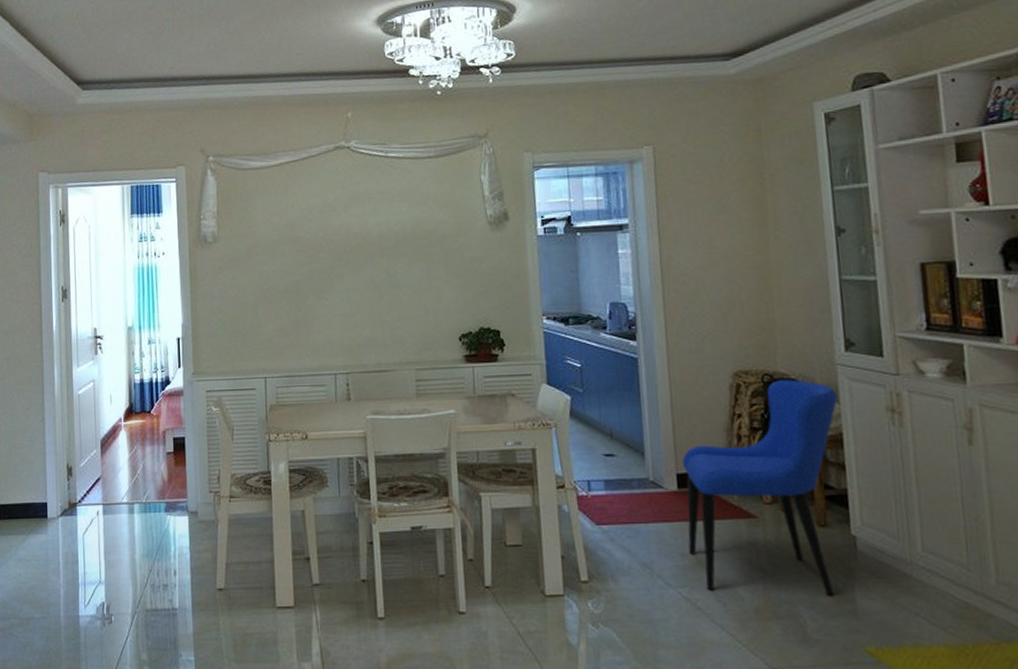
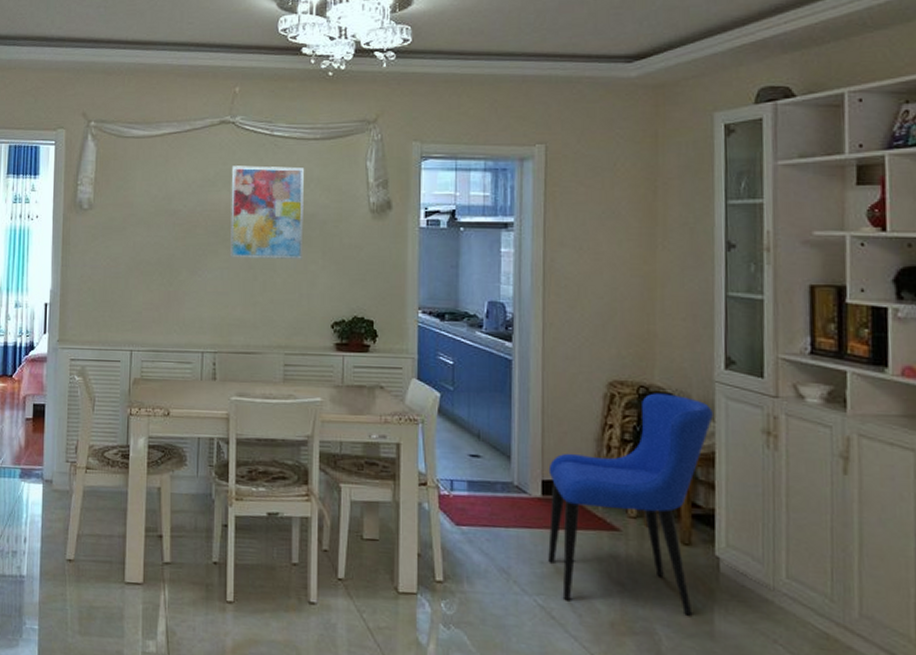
wall art: none [349,186,426,280] -> present [229,165,304,260]

